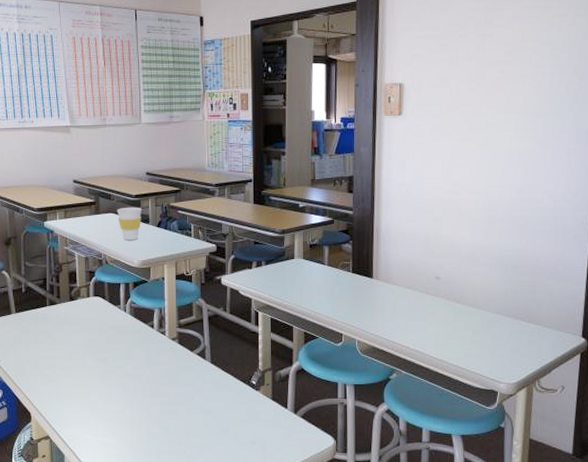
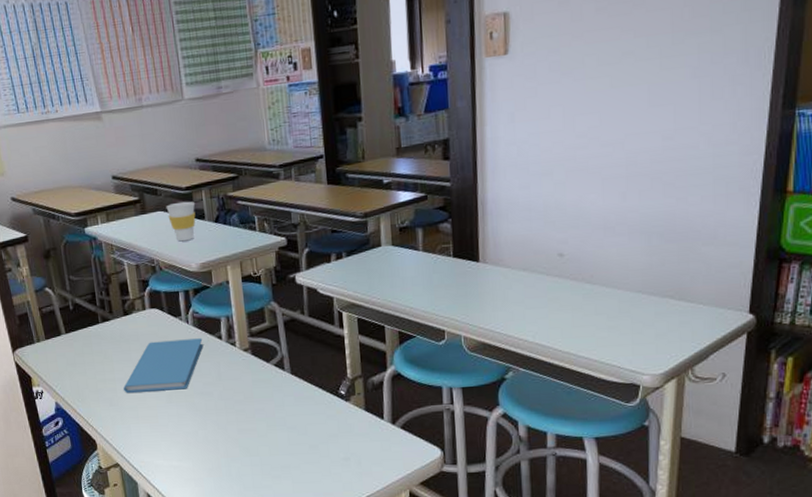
book: none [62,326,137,371] -> present [123,338,203,393]

